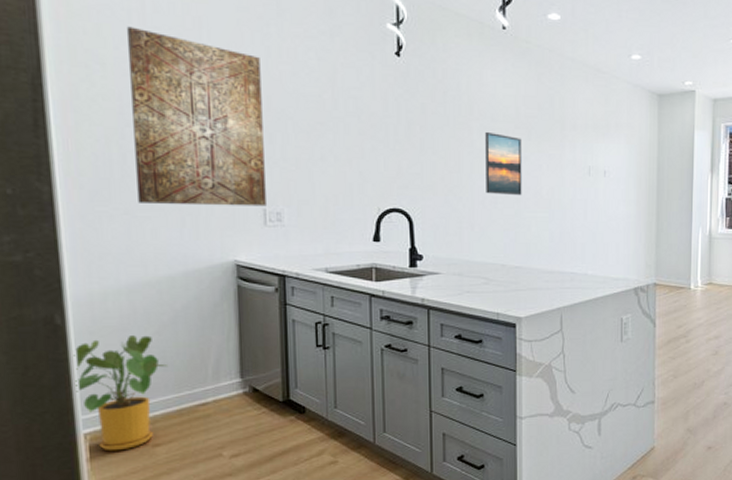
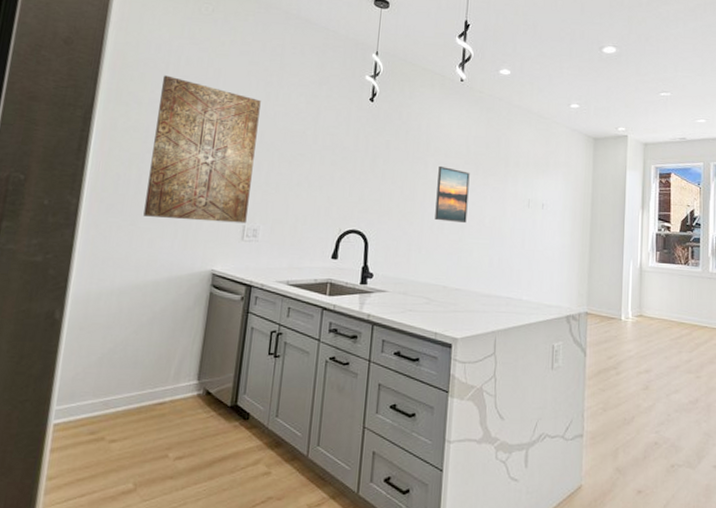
house plant: present [73,335,167,452] -> none [57,333,137,444]

